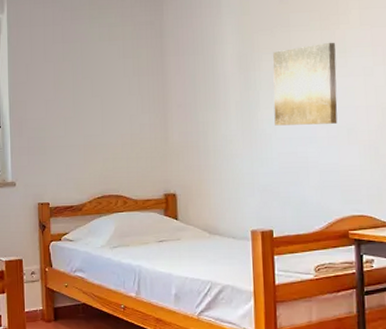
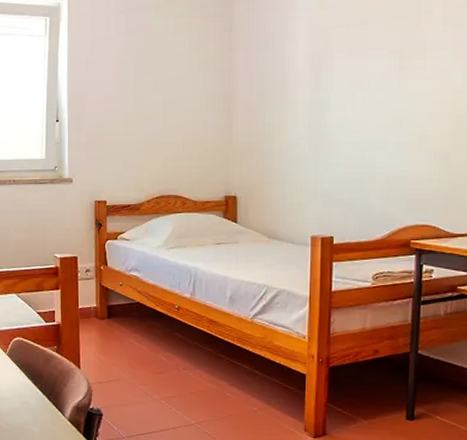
wall art: present [273,42,338,126] -> none [344,42,415,130]

